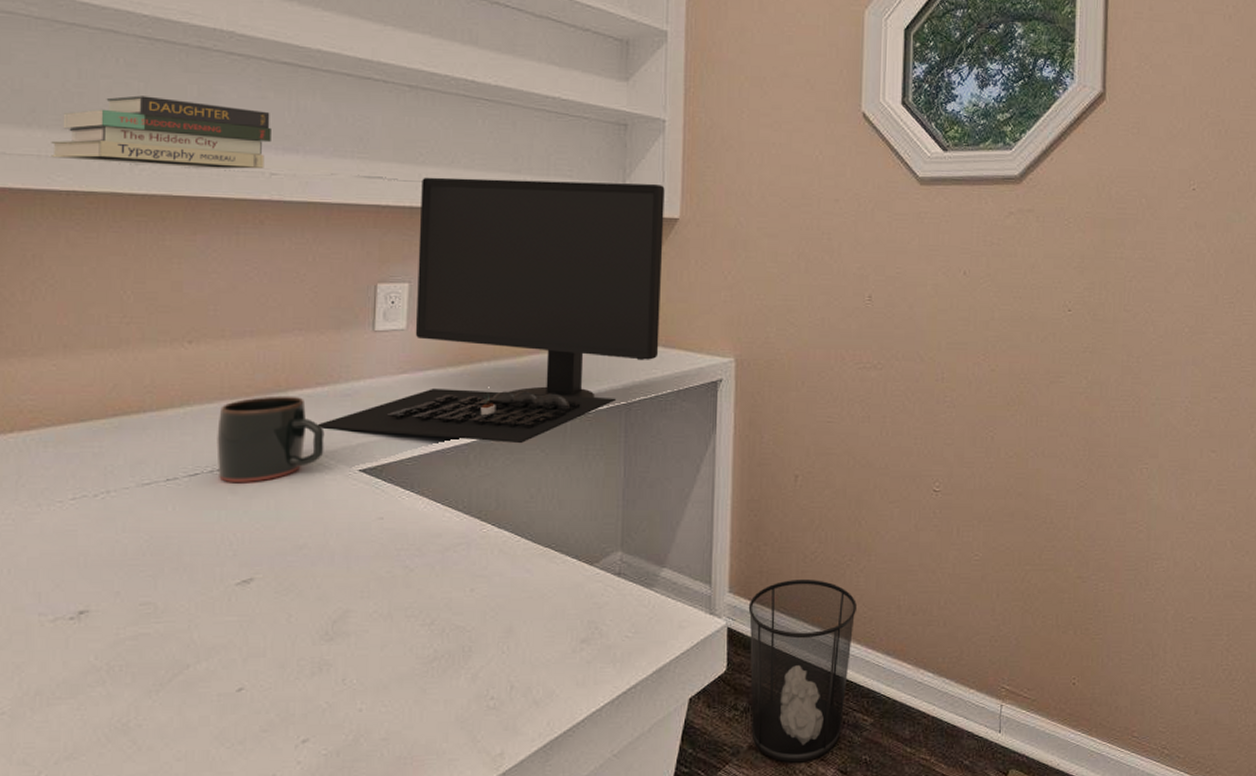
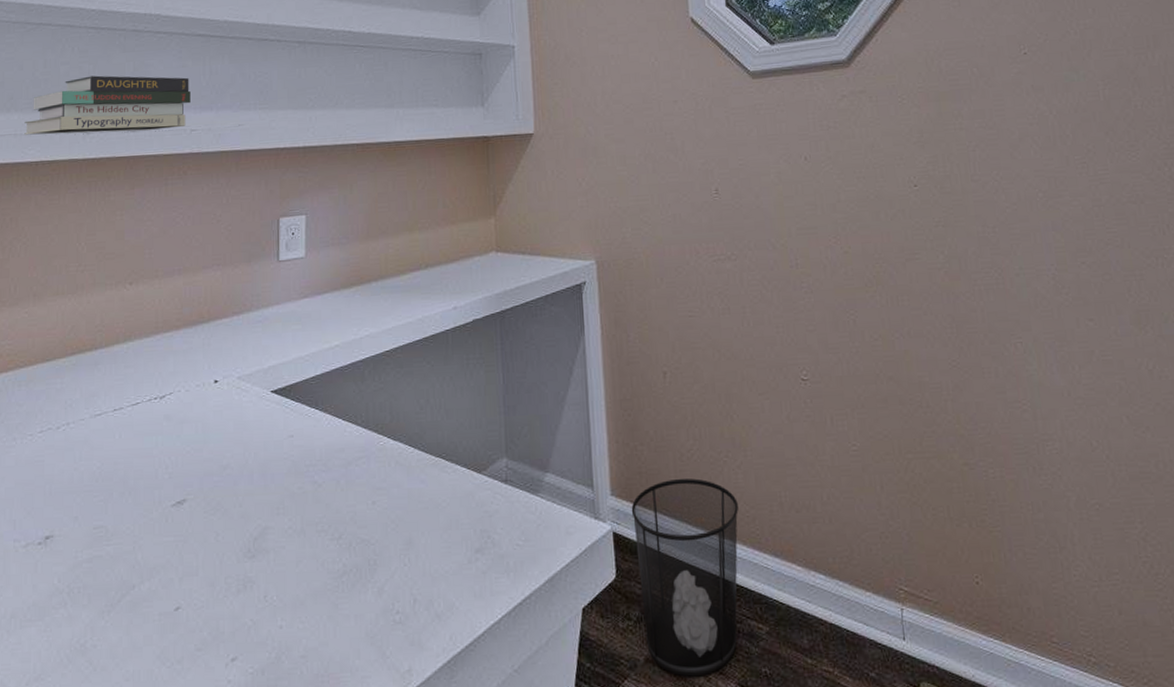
mug: present [216,395,325,482] -> none [153,326,241,409]
computer keyboard: present [317,387,617,444] -> none [235,306,491,358]
computer monitor: present [415,177,665,398] -> none [312,104,526,310]

